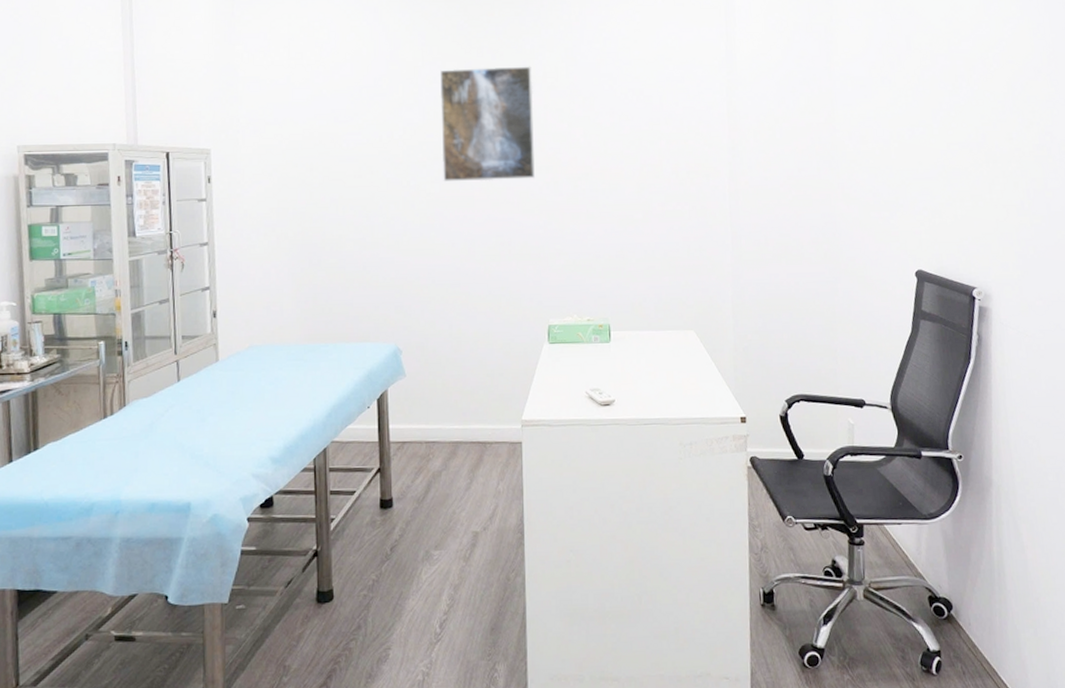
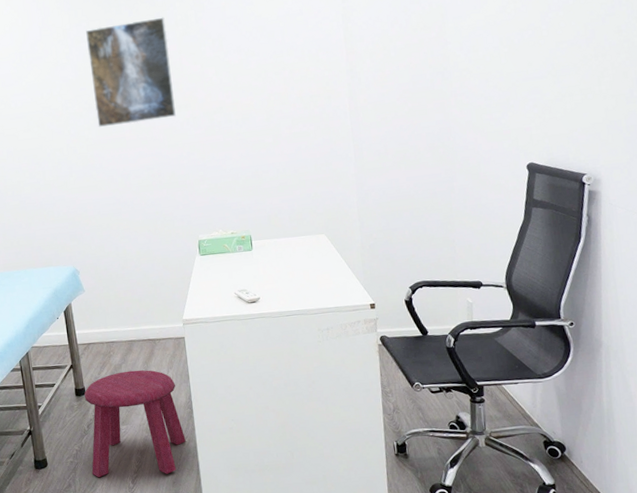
stool: none [389,479,512,619] -> present [84,369,186,478]

